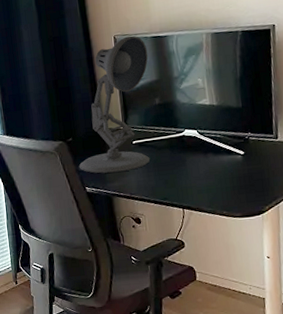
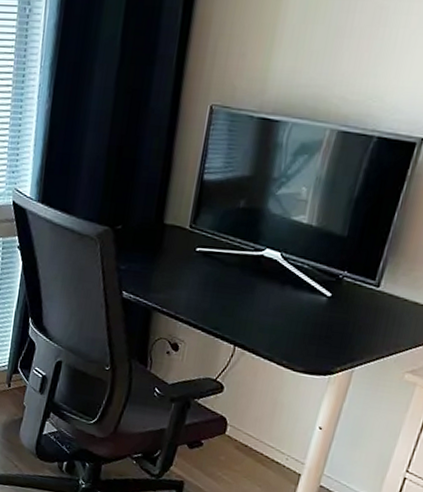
desk lamp: present [78,36,151,174] -> none [121,109,250,284]

